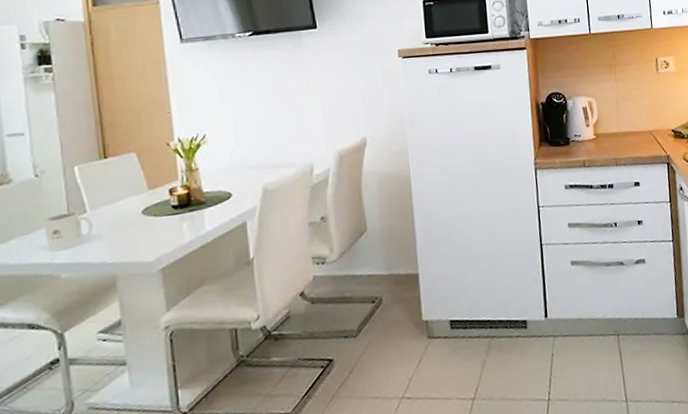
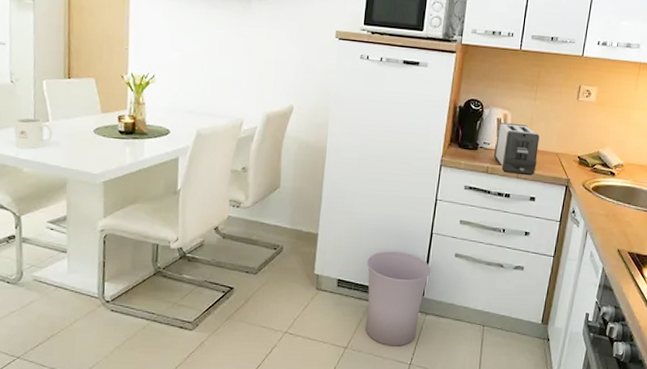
waste bin: none [478,273,550,385] -> present [366,251,431,346]
toaster: none [585,108,633,163] -> present [493,122,540,176]

